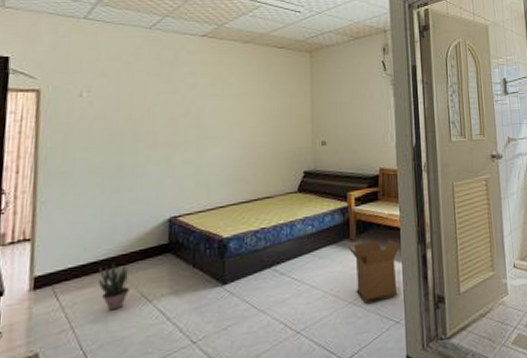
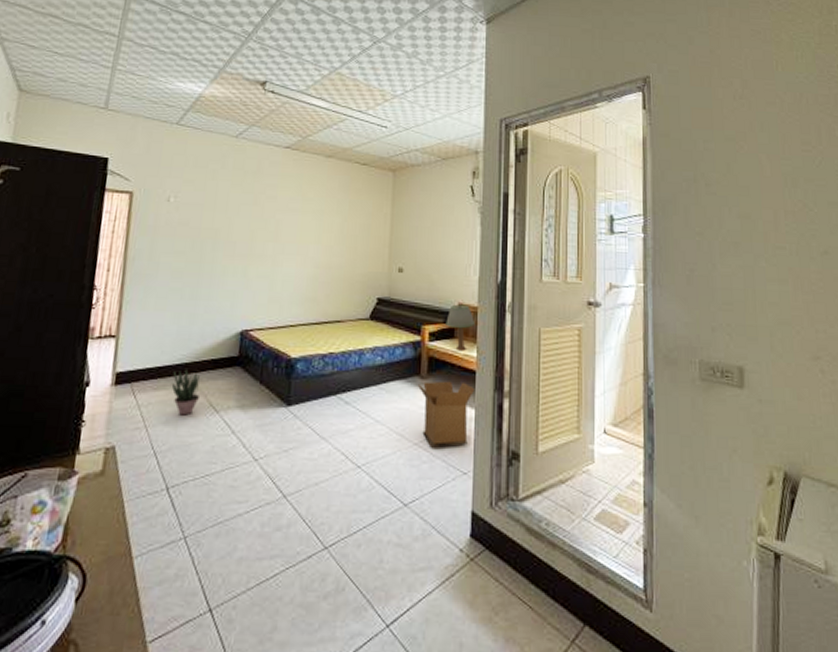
table lamp: none [369,169,397,212] -> present [445,304,476,351]

